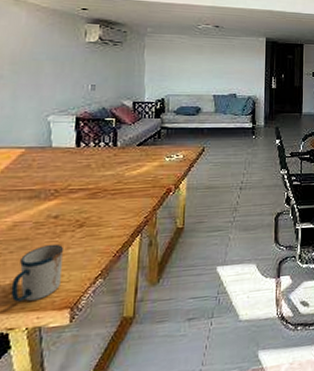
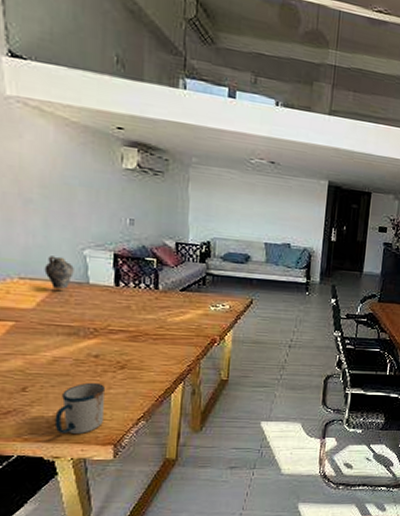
ceramic jug: none [10,124,38,156] -> present [44,256,74,290]

